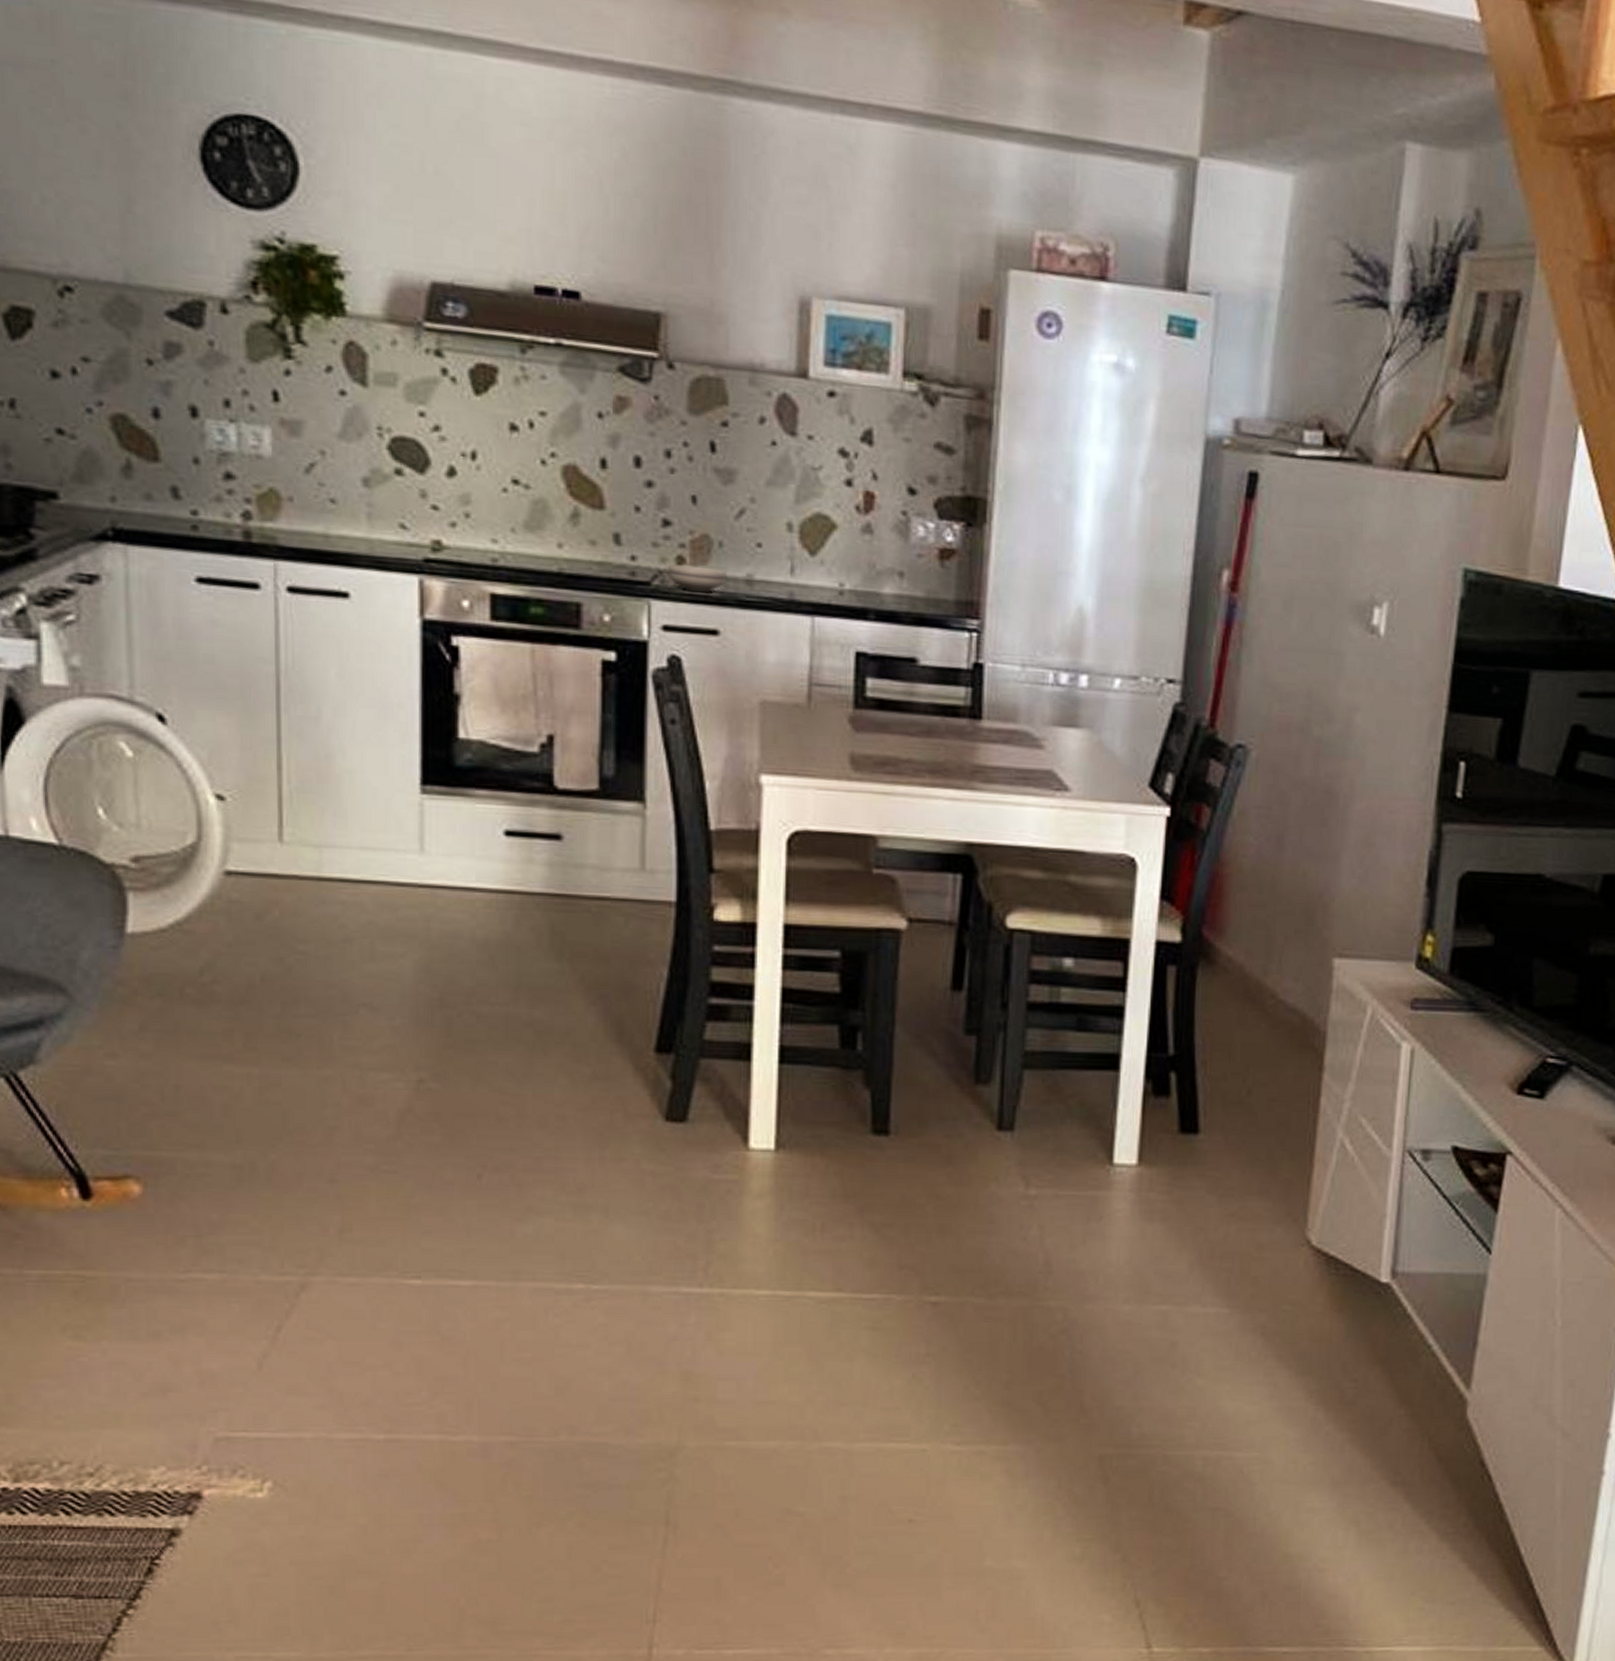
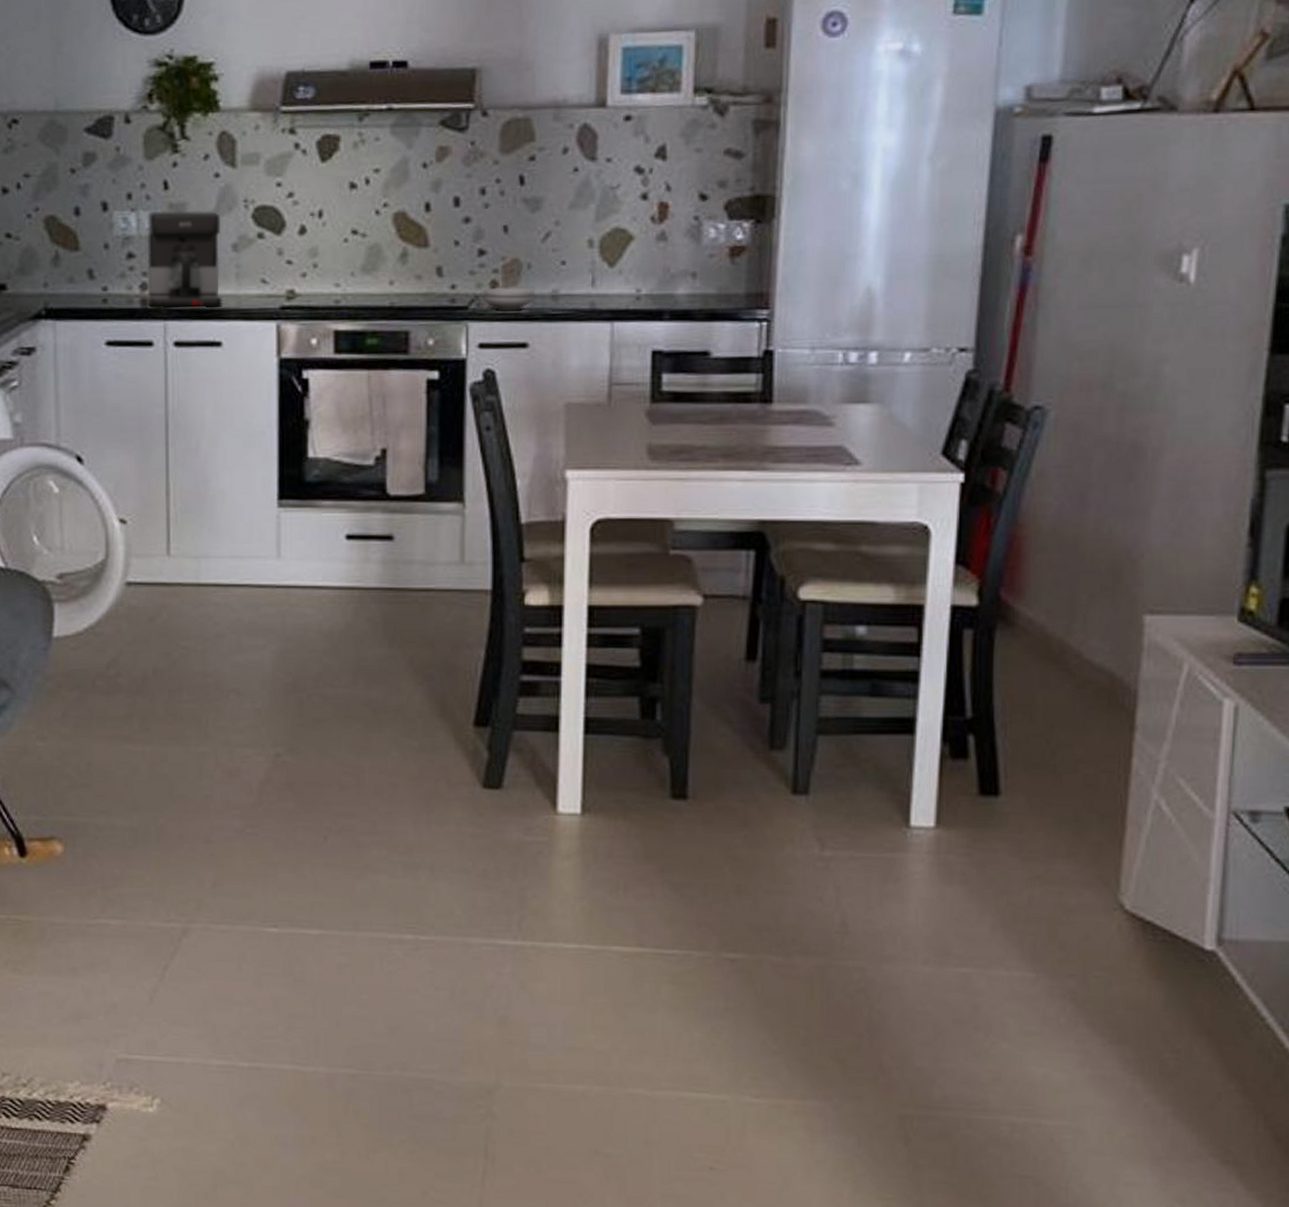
coffee maker: none [250,425,351,553] -> present [147,210,223,310]

